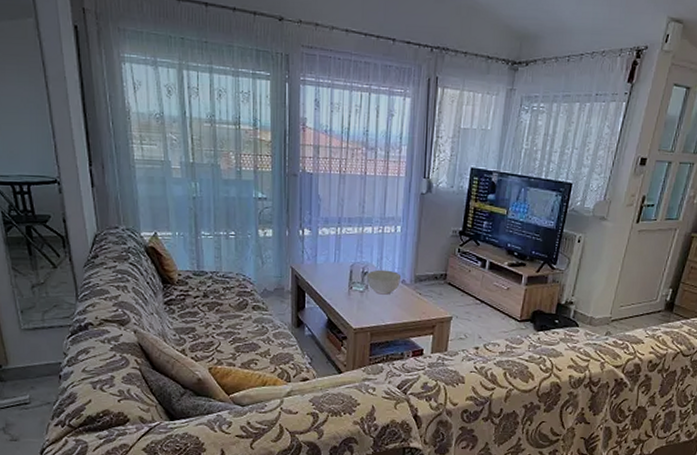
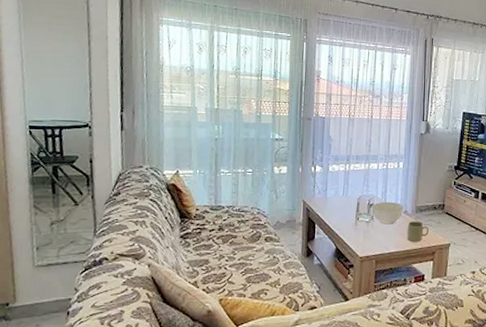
mug: none [404,292,430,314] -> present [407,221,430,242]

